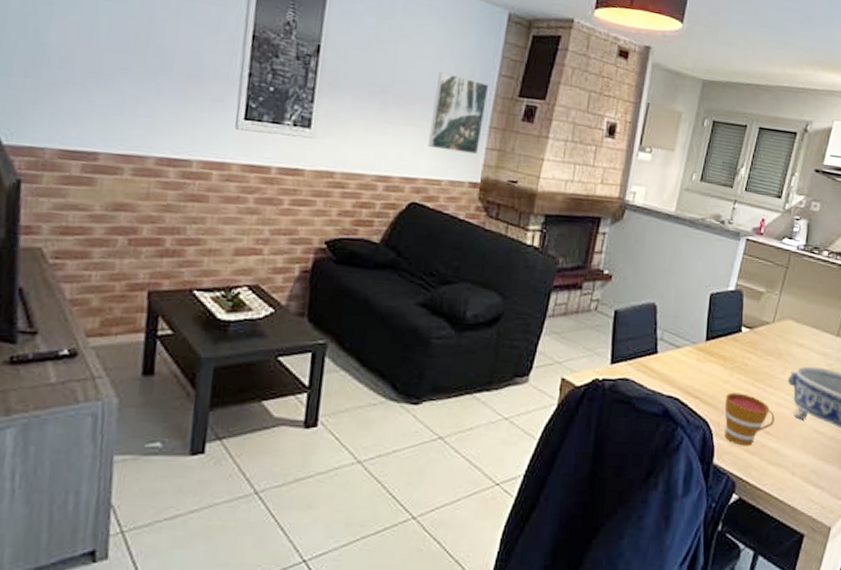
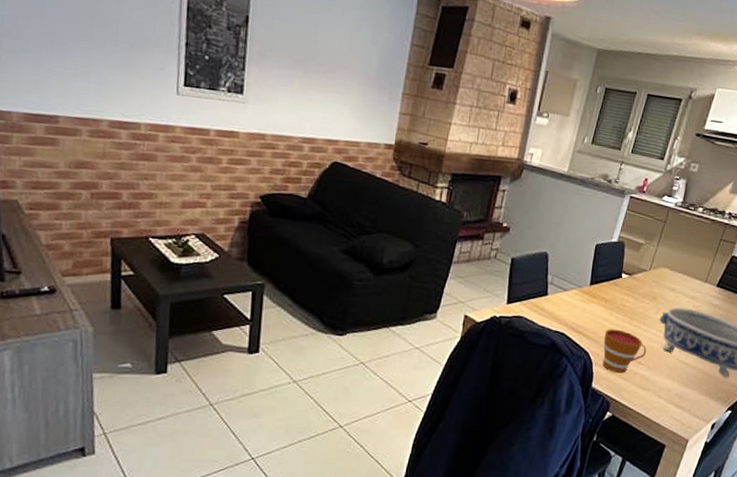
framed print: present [428,72,489,155] -> none [348,41,402,119]

